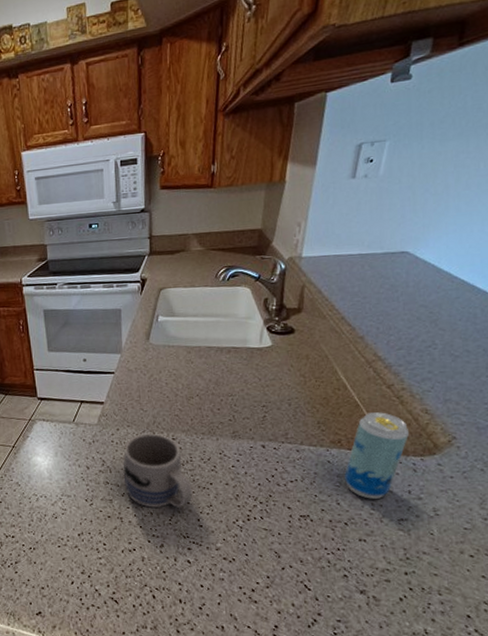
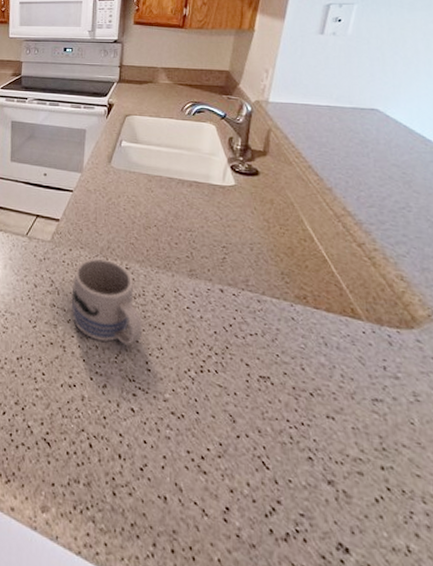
beverage can: present [344,412,410,499] -> none [310,270,384,371]

